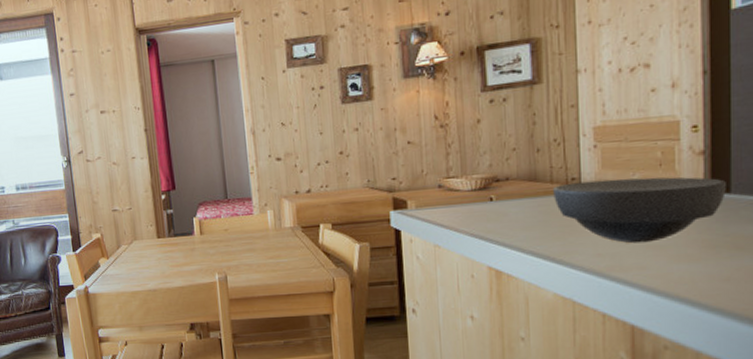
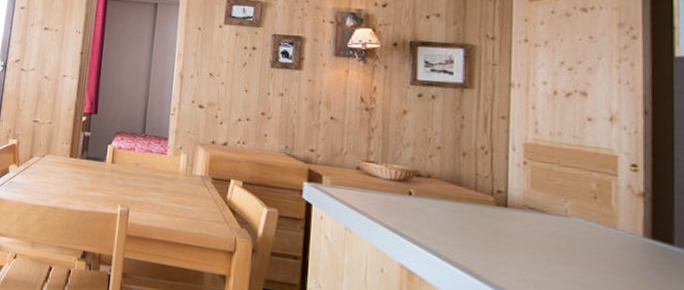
bowl: present [553,177,726,244] -> none [477,194,668,280]

